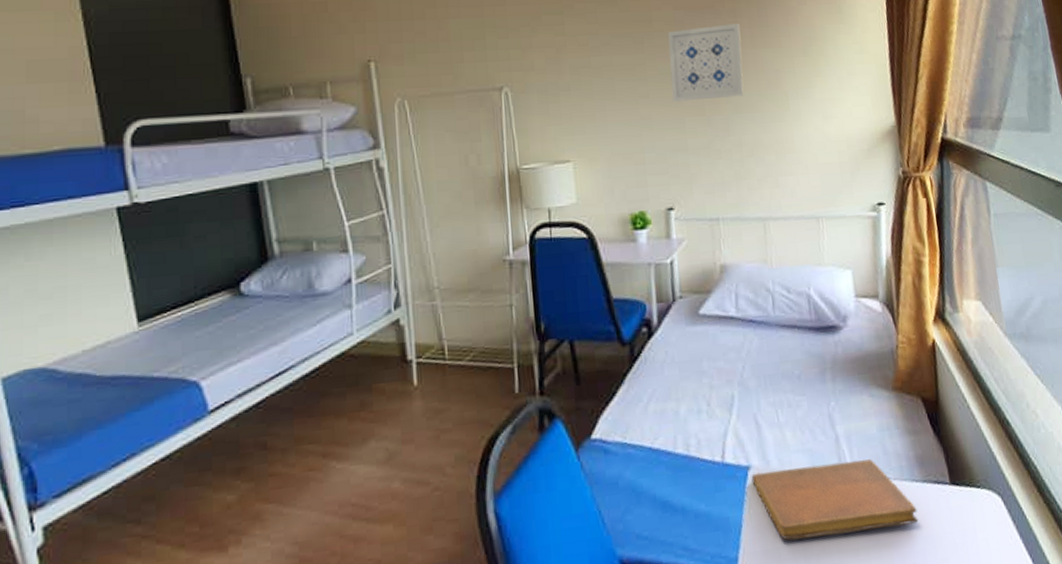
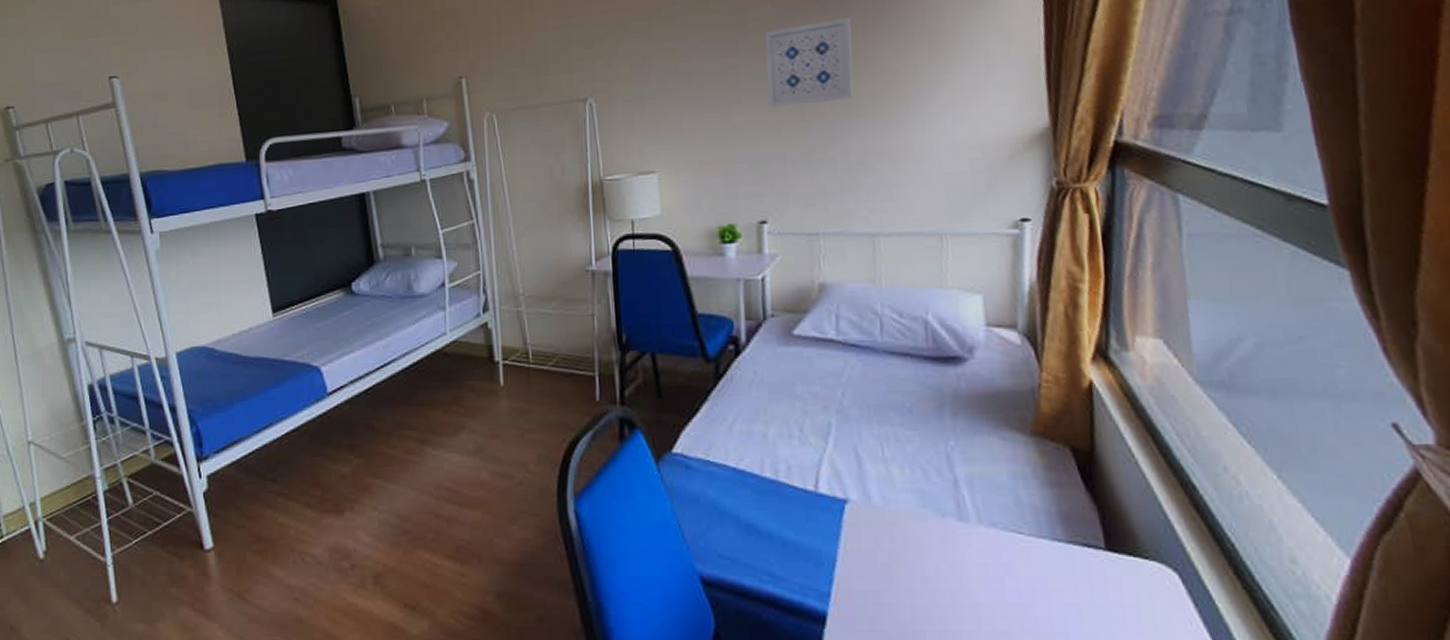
notebook: present [751,459,919,541] -> none [848,507,1060,588]

